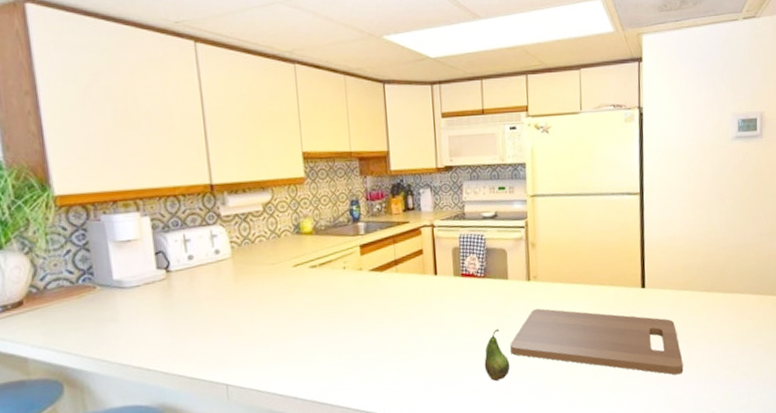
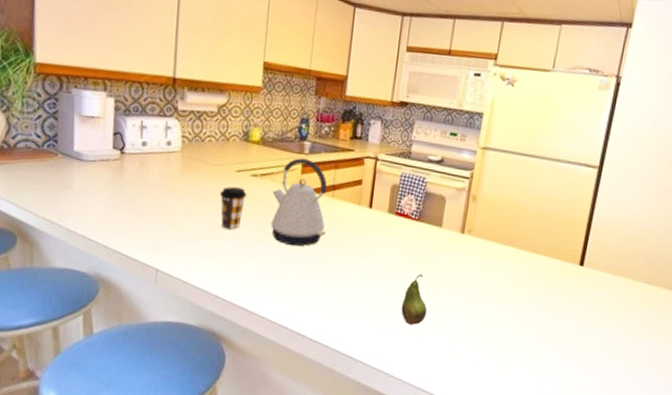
coffee cup: none [281,282,309,328] -> present [220,186,247,231]
kettle: none [335,239,396,329] -> present [271,158,328,246]
cutting board: present [510,308,684,375] -> none [430,262,608,363]

